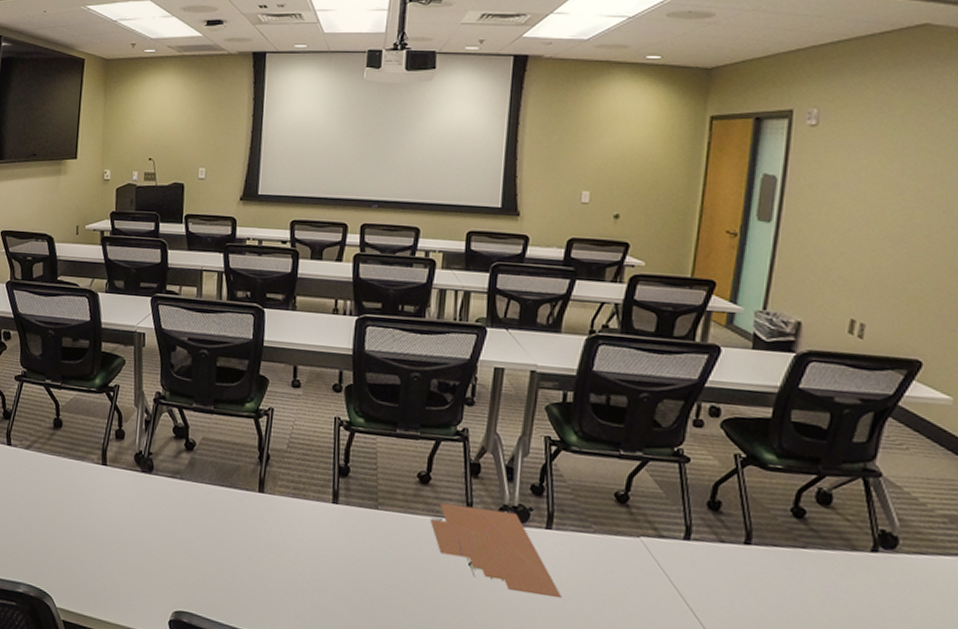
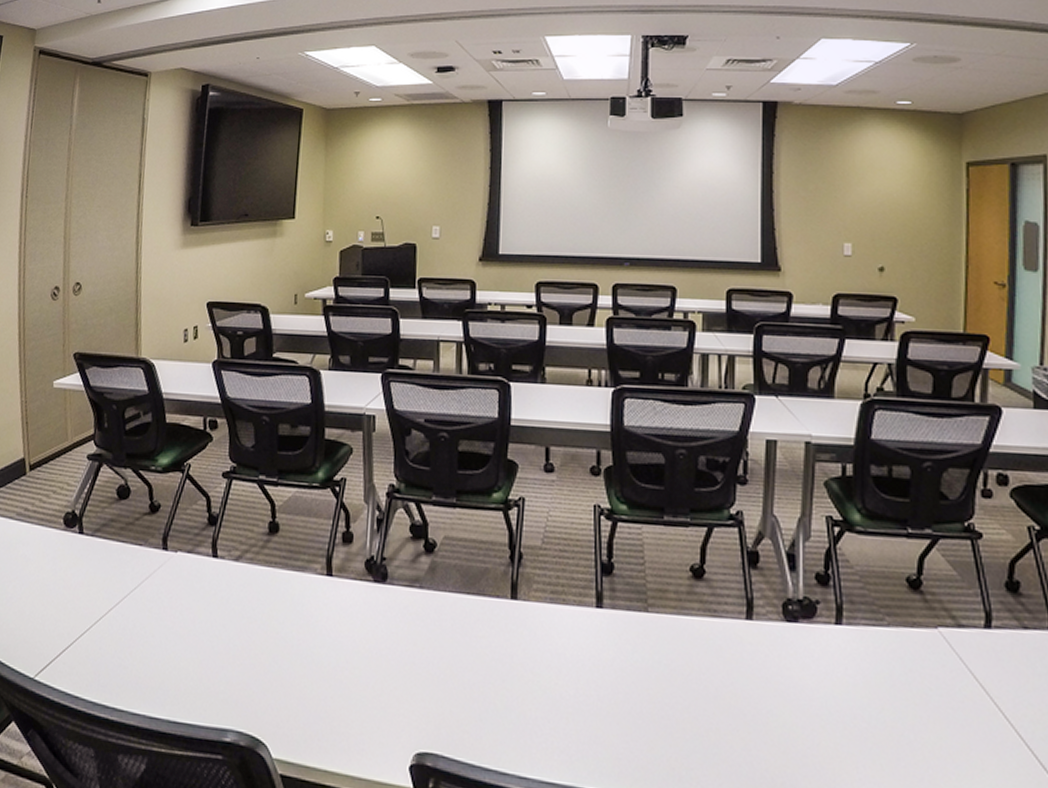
papers: present [429,502,562,599] -> none [707,599,859,707]

